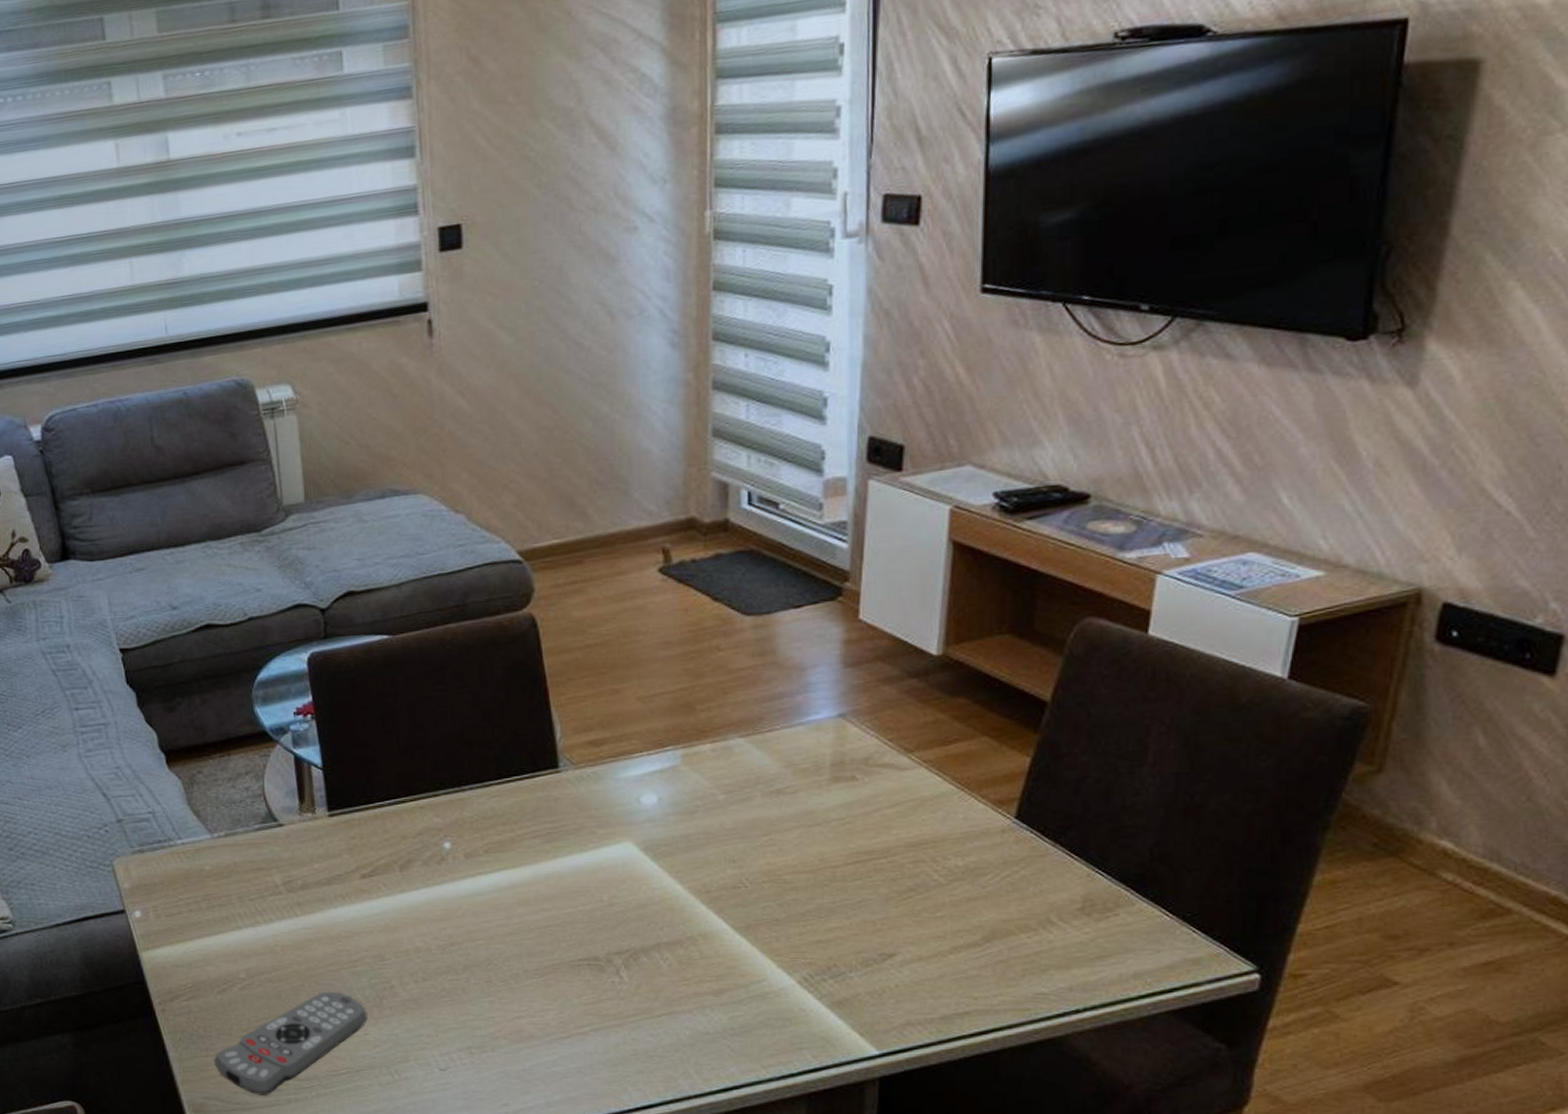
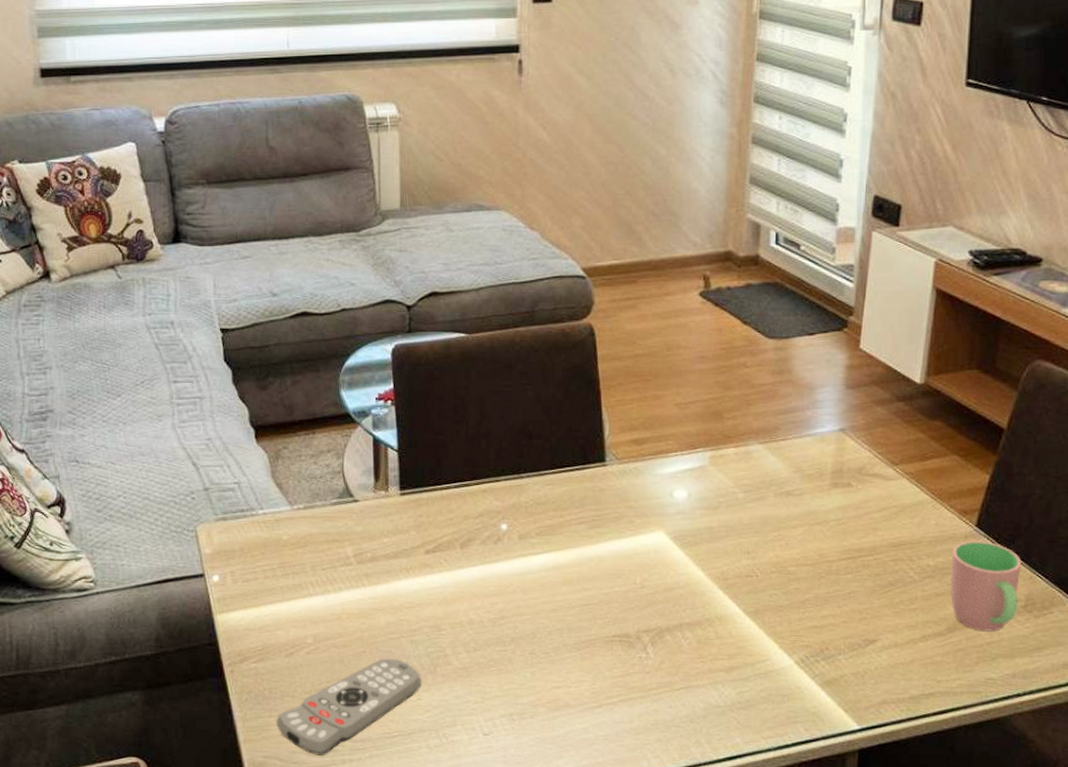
cup: none [984,835,1076,940] -> present [949,541,1022,632]

